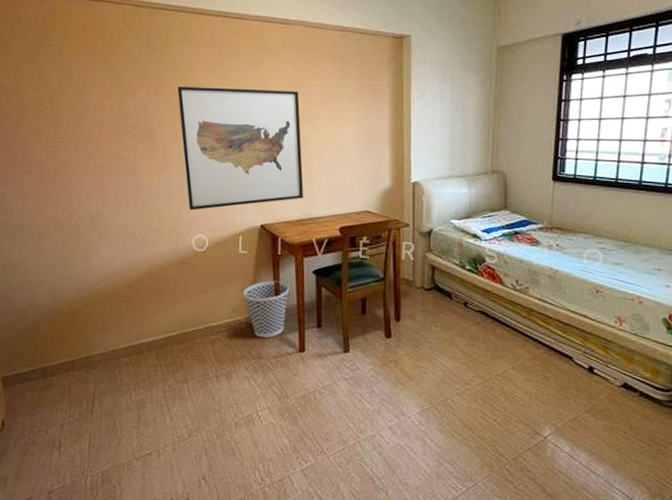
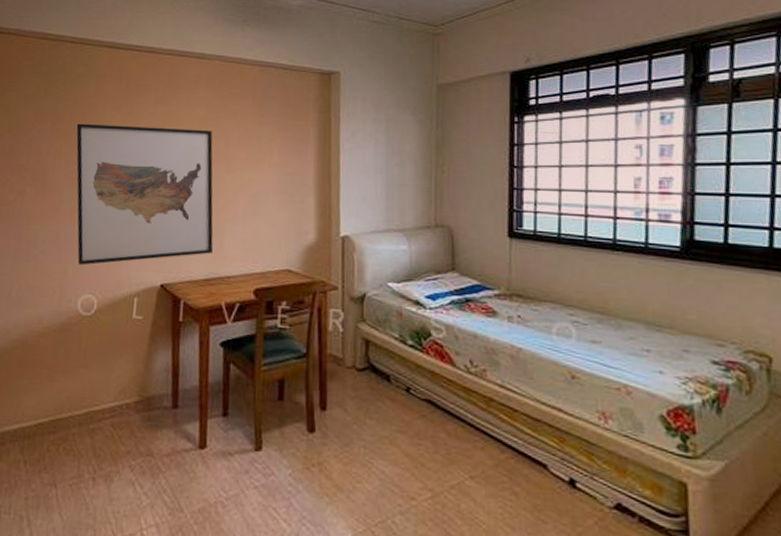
wastebasket: present [243,281,290,338] -> none [133,354,191,428]

